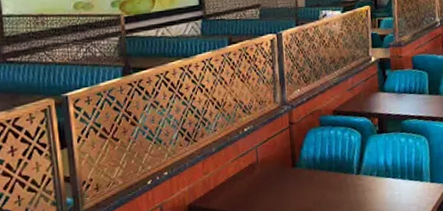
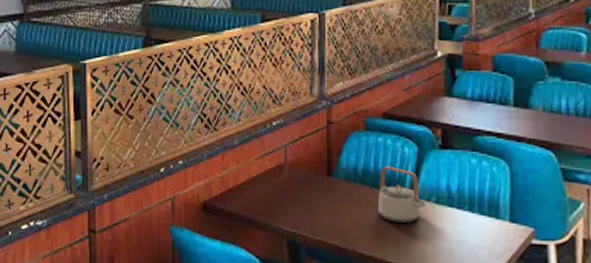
teapot: none [333,153,370,196] -> present [377,167,427,223]

